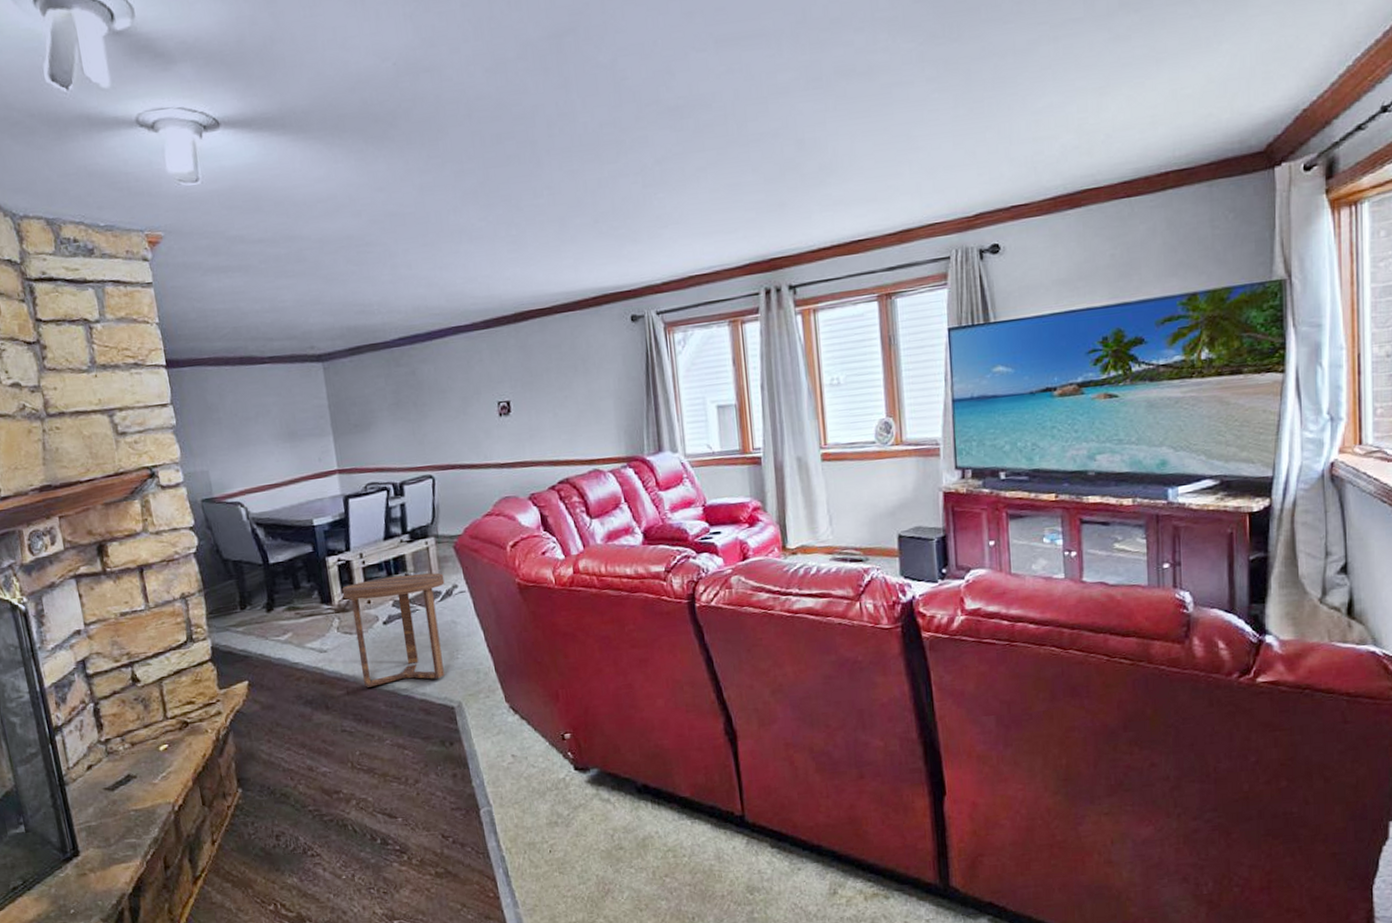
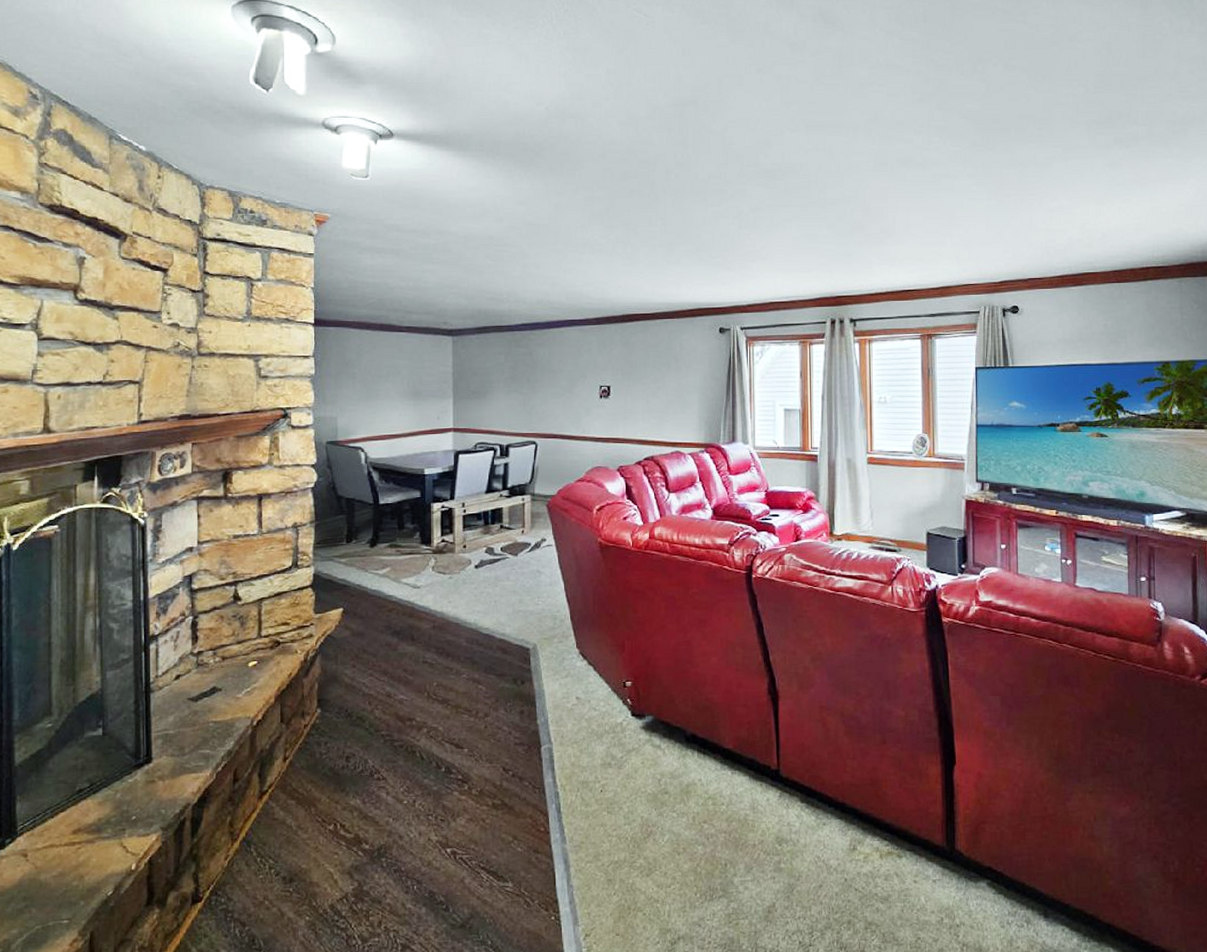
side table: present [342,572,445,687] -> none [442,525,535,624]

